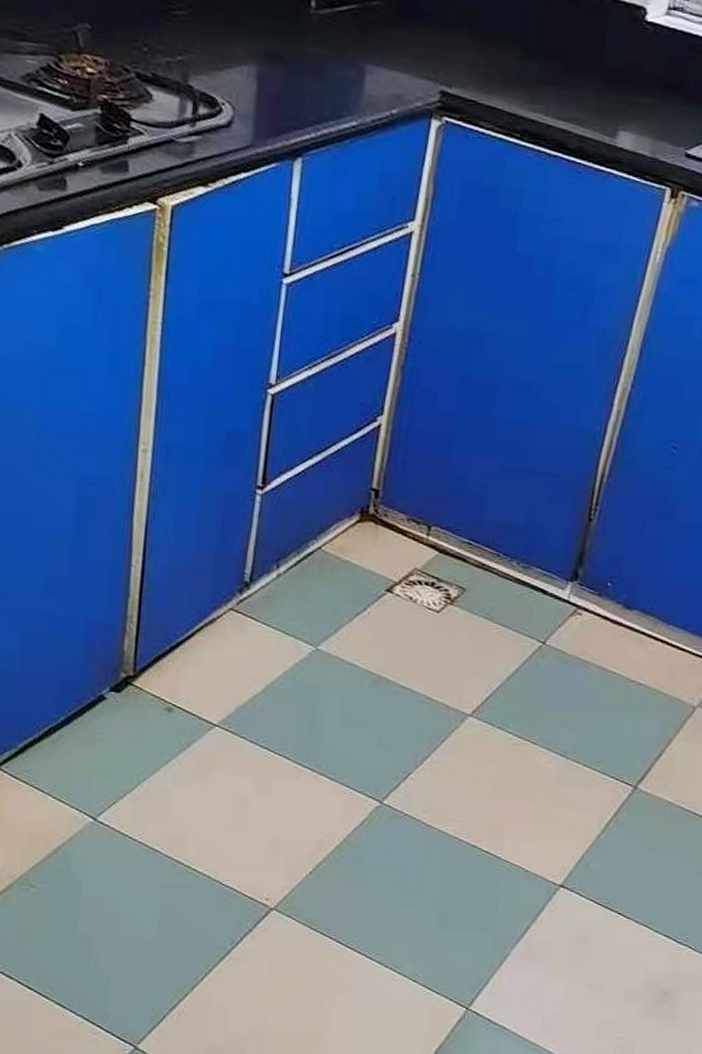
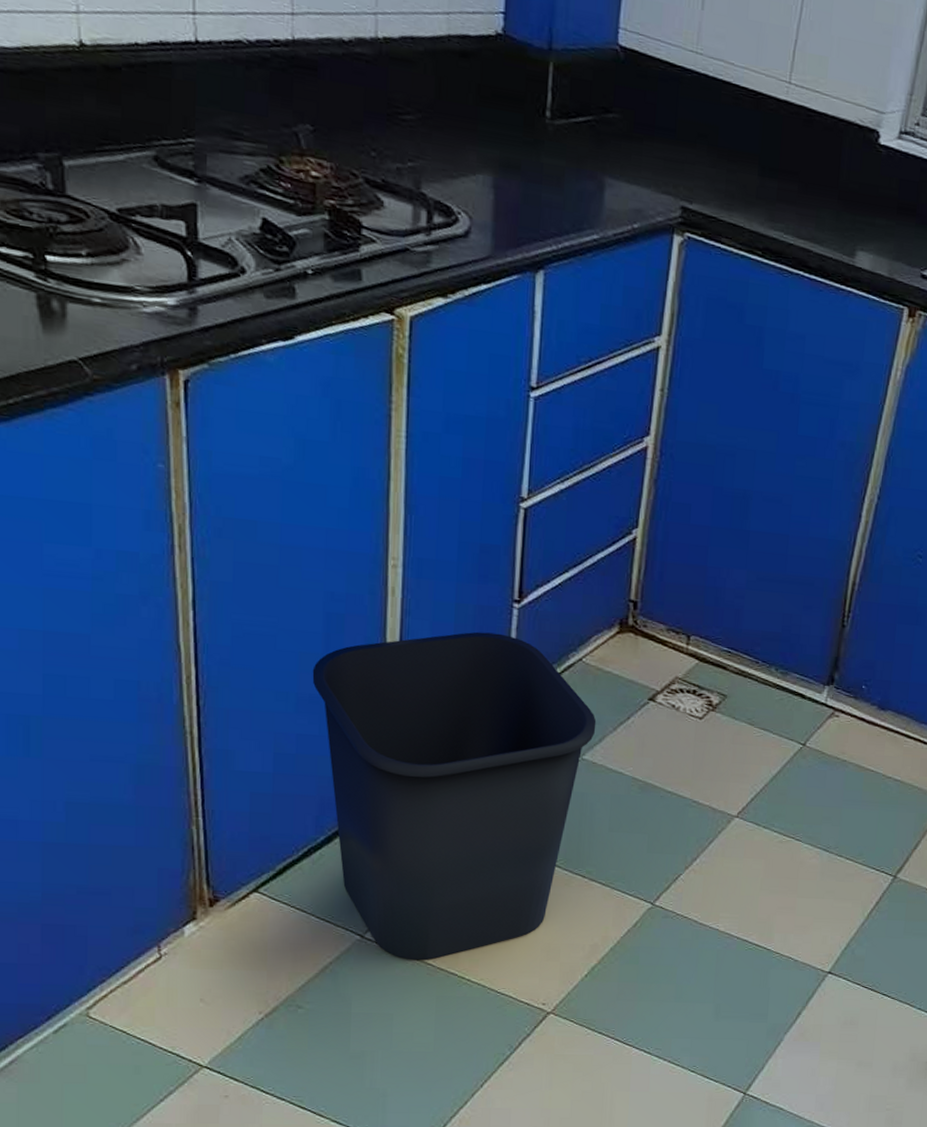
waste bin: none [61,517,333,847] -> present [312,631,597,961]

